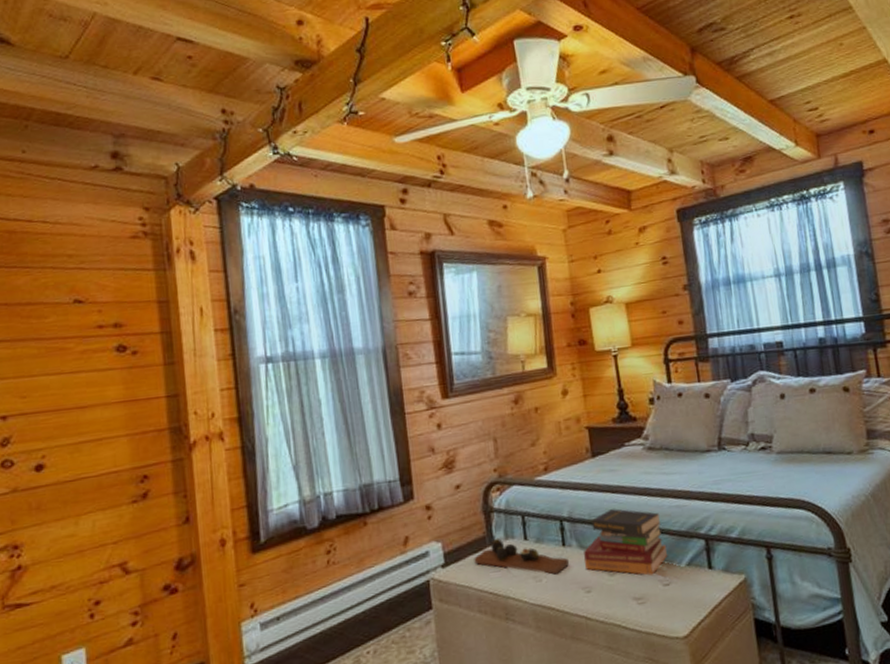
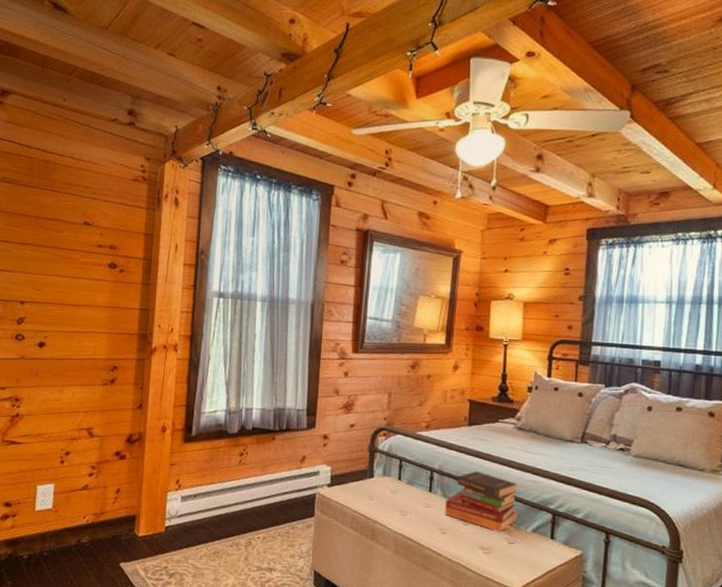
decorative tray: present [474,537,570,574] -> none [354,473,433,513]

